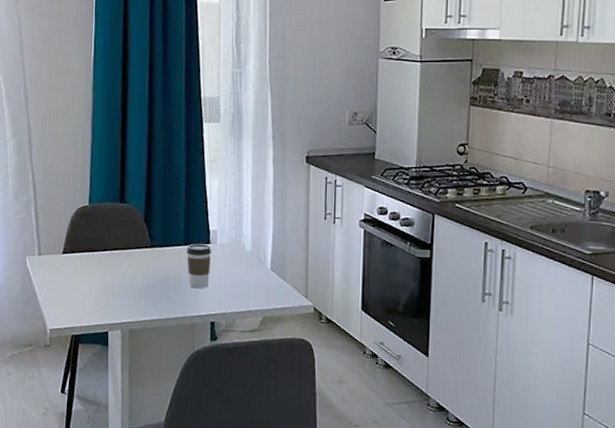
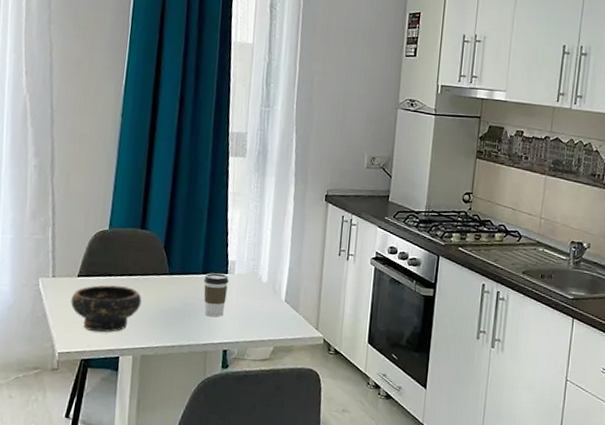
bowl: none [58,260,126,308] -> present [70,285,142,333]

